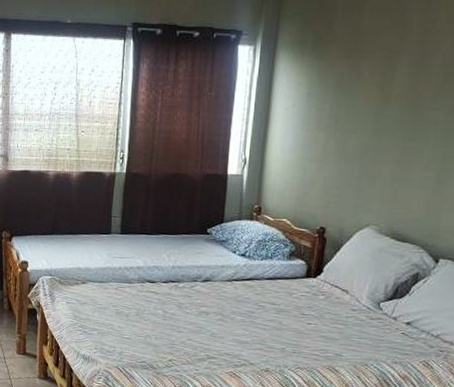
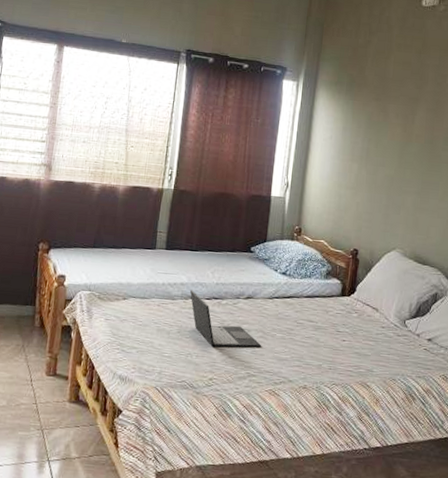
laptop: none [147,273,221,330] -> present [190,290,262,347]

